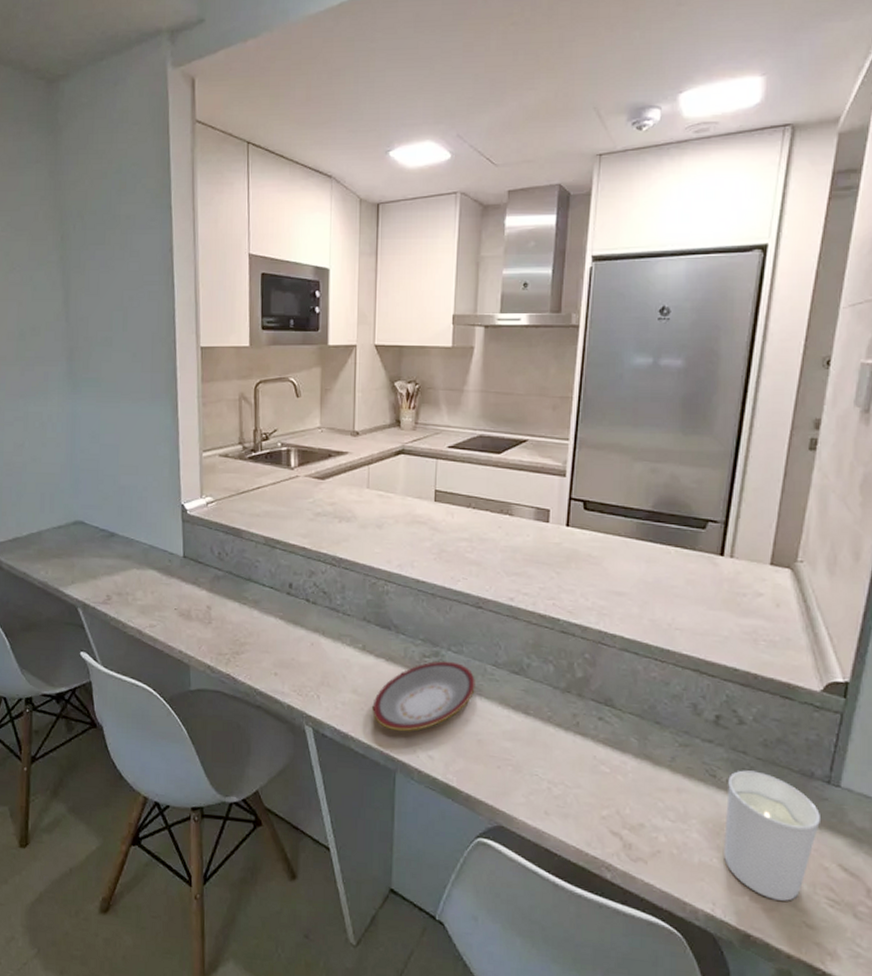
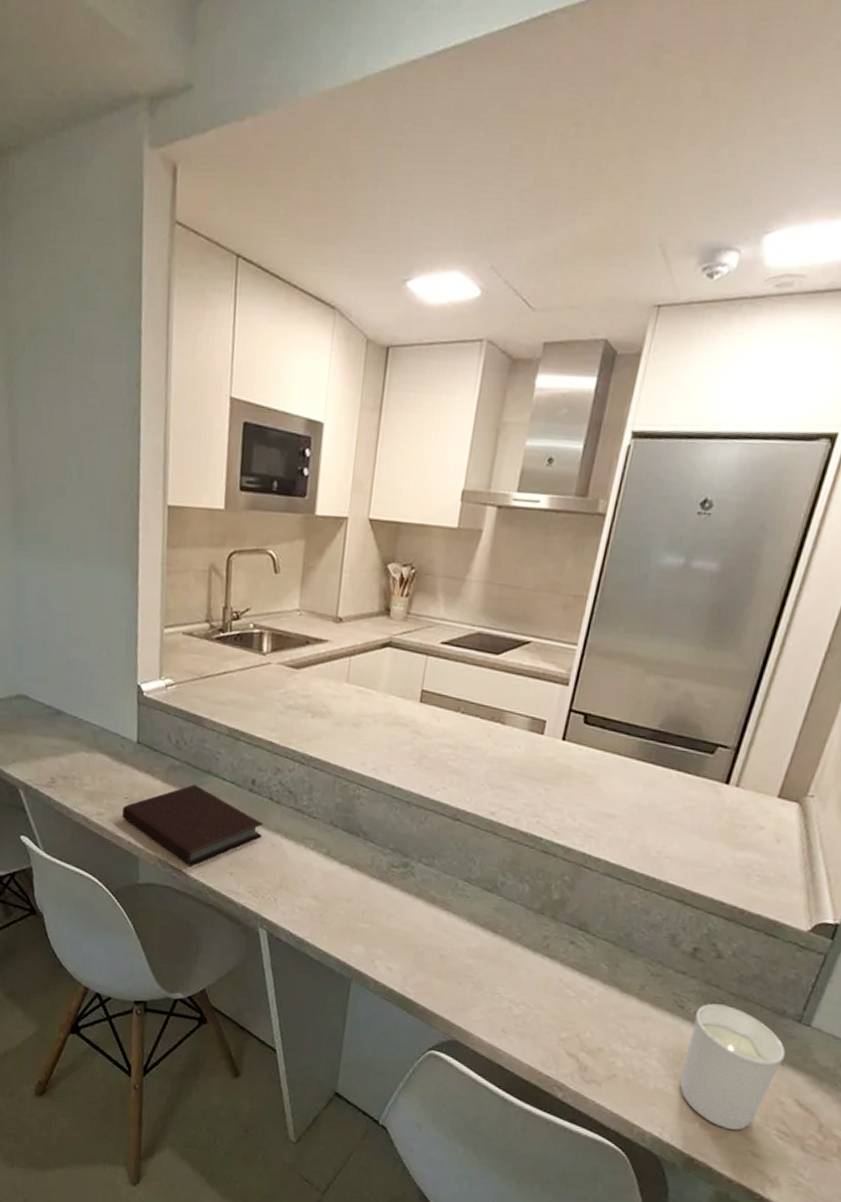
notebook: none [173,592,302,669] -> present [122,784,263,865]
plate: present [372,661,475,732] -> none [331,872,445,942]

